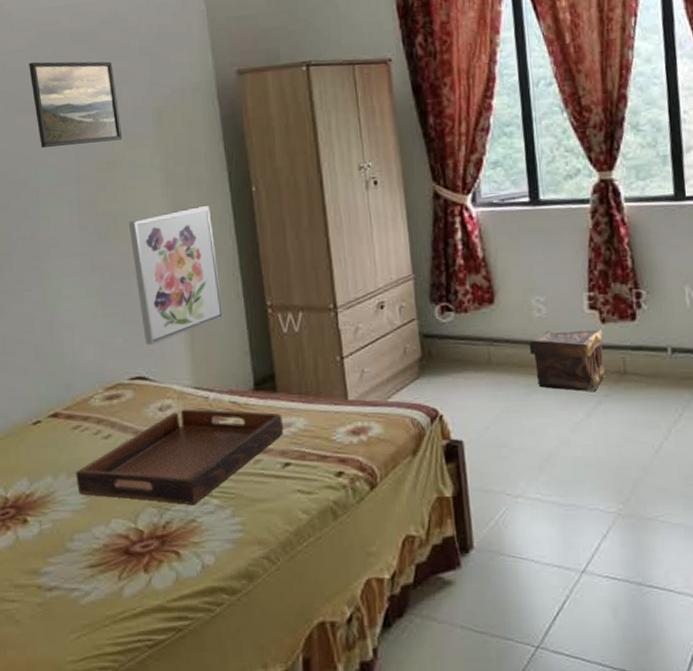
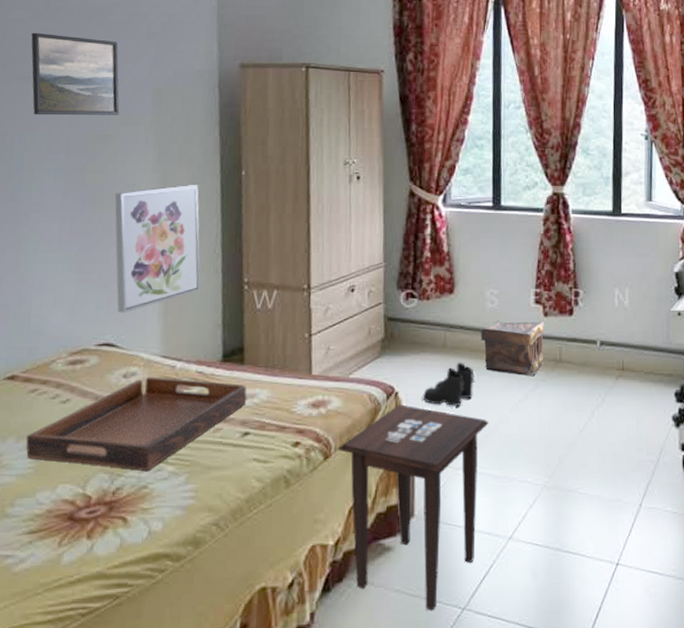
side table: none [384,428,548,649] -> present [338,404,489,611]
boots: none [469,380,528,429] -> present [422,362,476,406]

